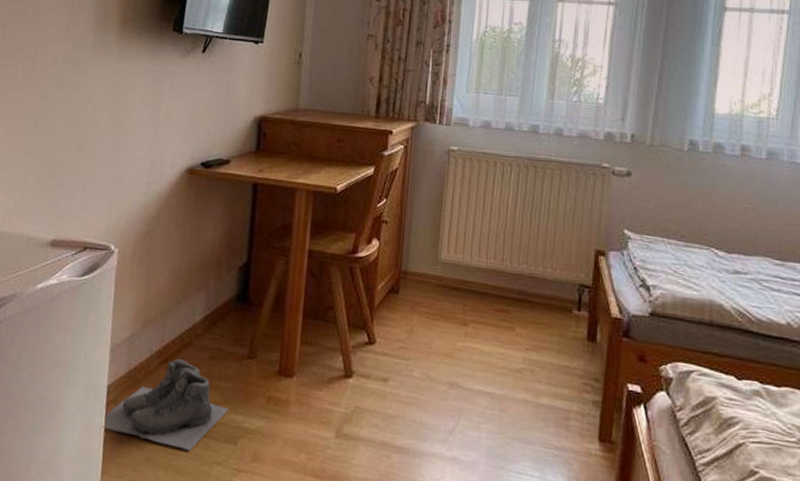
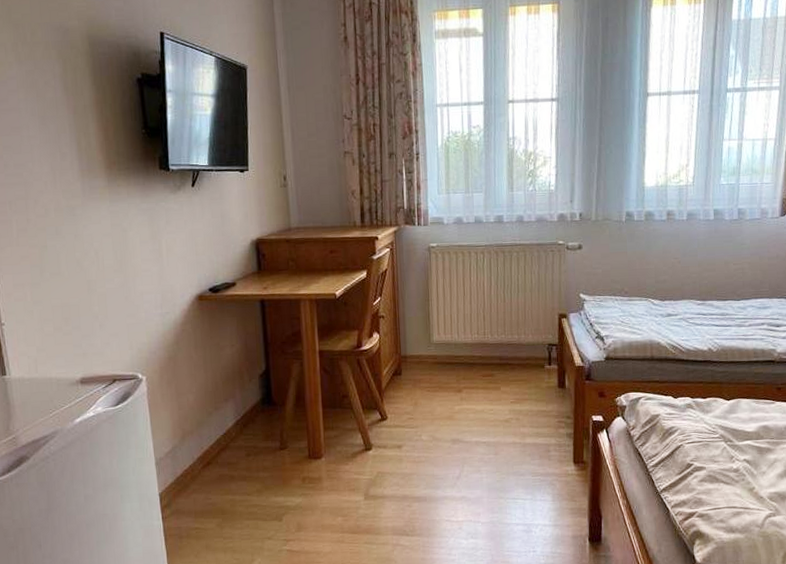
boots: present [102,359,230,452] -> none [161,461,271,534]

